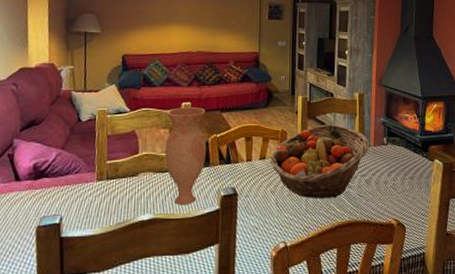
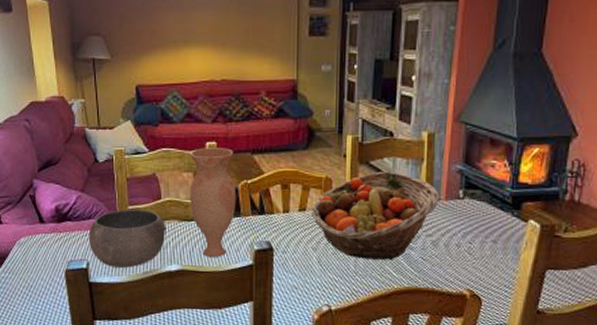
bowl: none [64,163,142,220] -> present [88,208,167,268]

